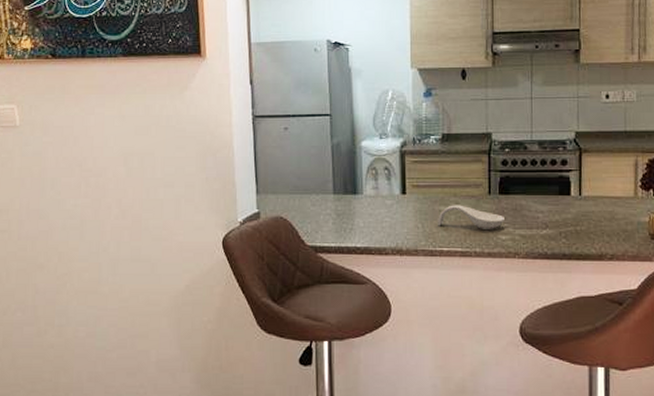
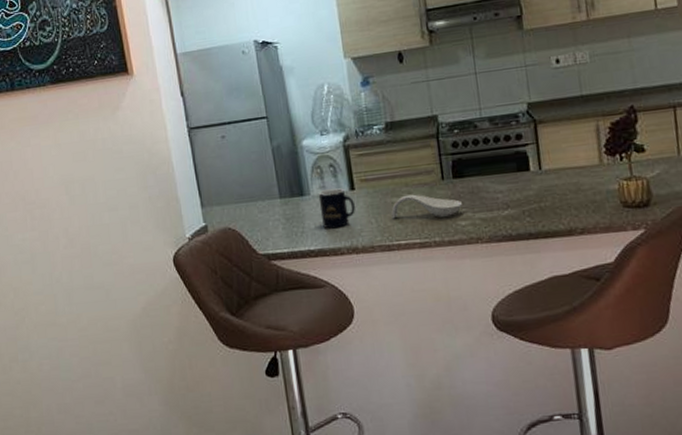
mug: none [370,191,404,229] -> present [318,188,355,229]

